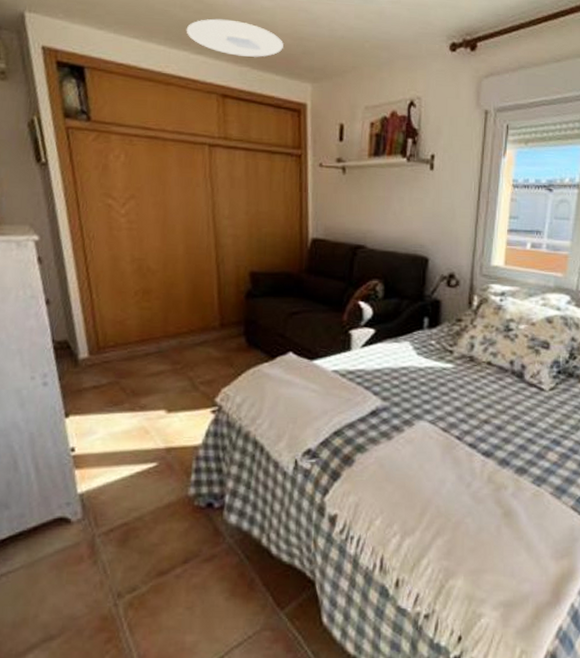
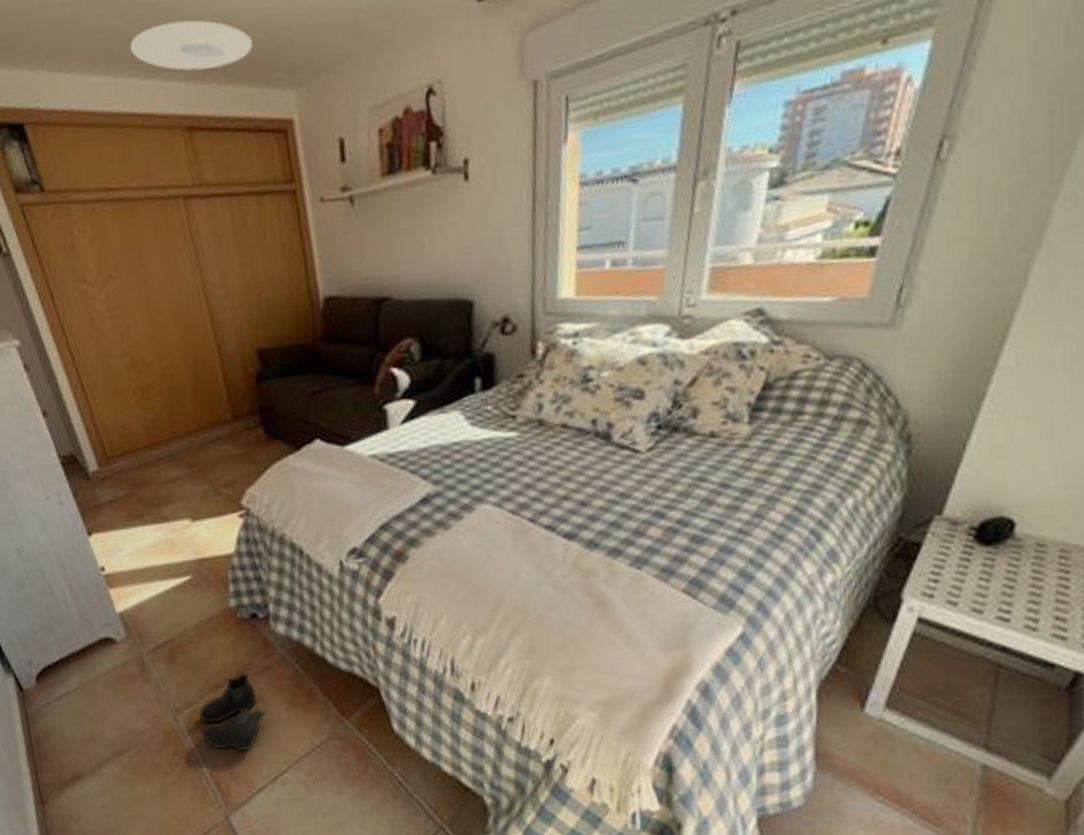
boots: none [138,559,207,640] -> present [199,672,267,752]

